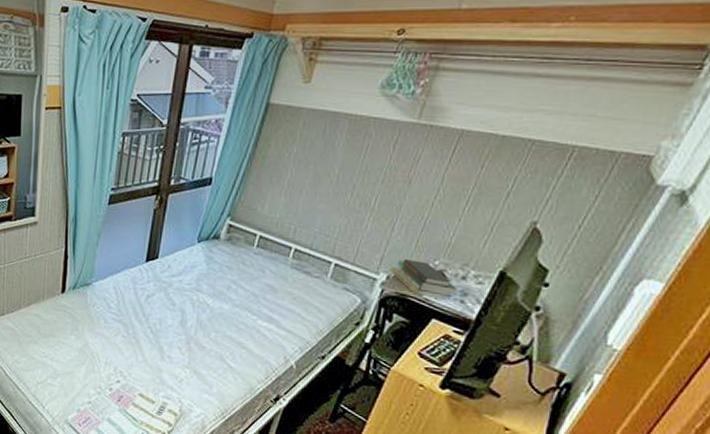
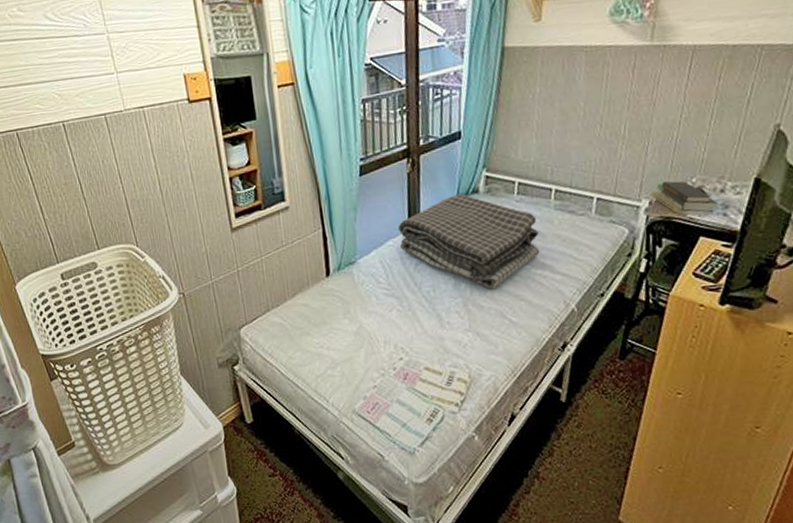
towel: none [136,237,272,333] -> present [397,194,540,290]

